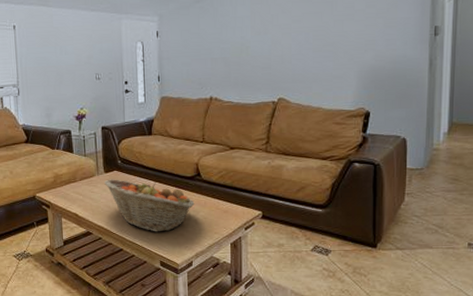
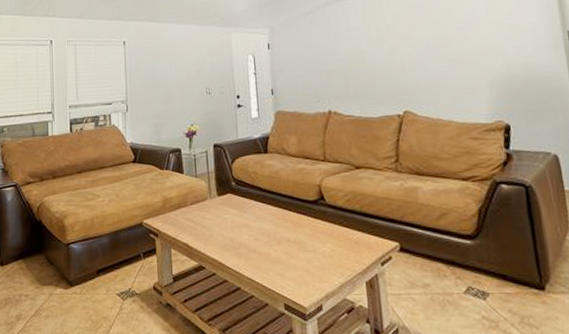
fruit basket: present [104,179,195,232] -> none [218,203,320,267]

